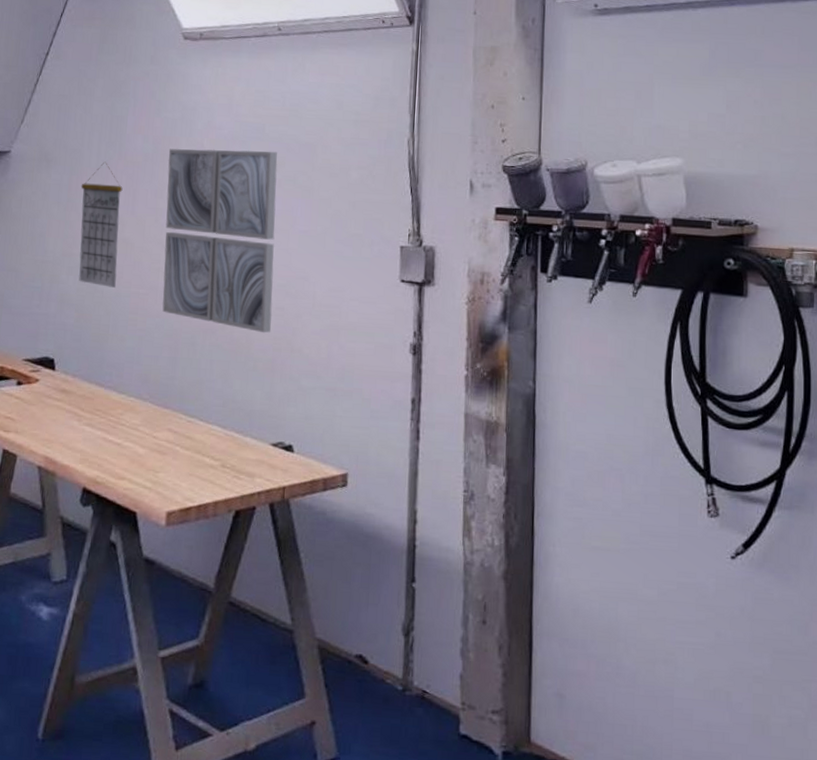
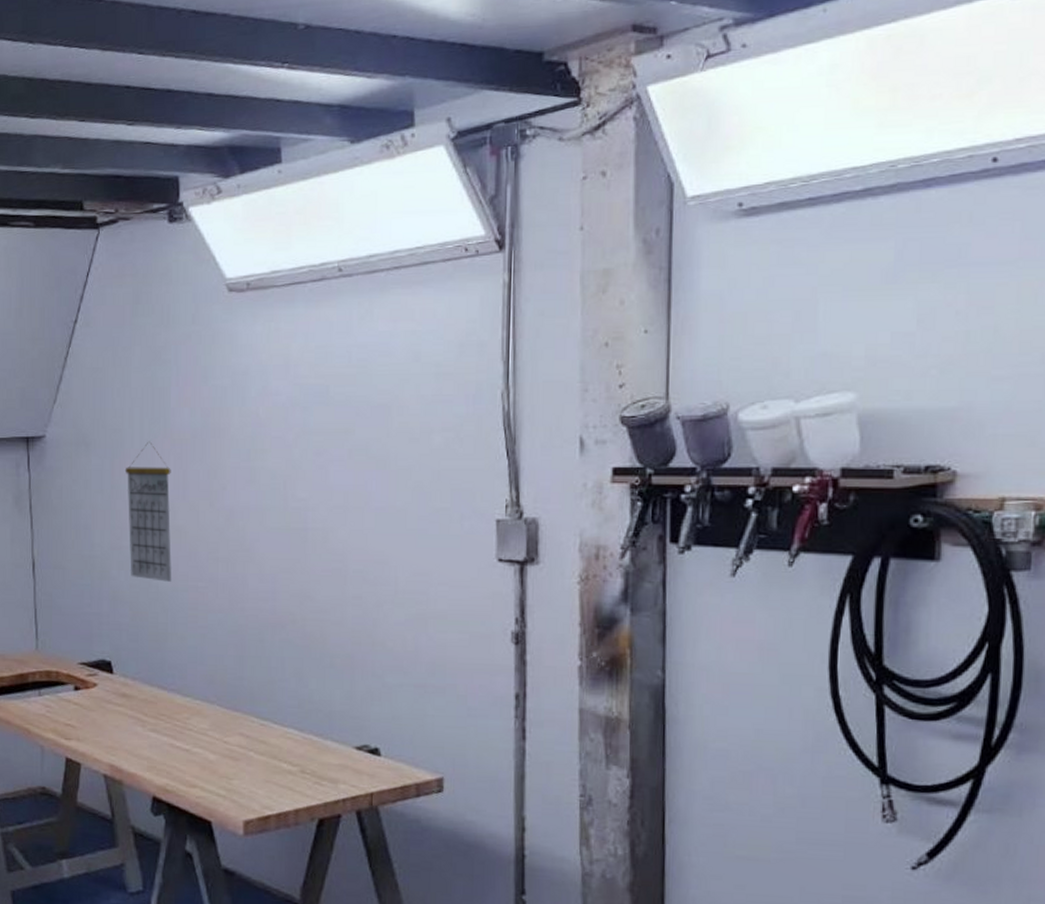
wall art: present [162,149,278,333] -> none [219,417,349,626]

